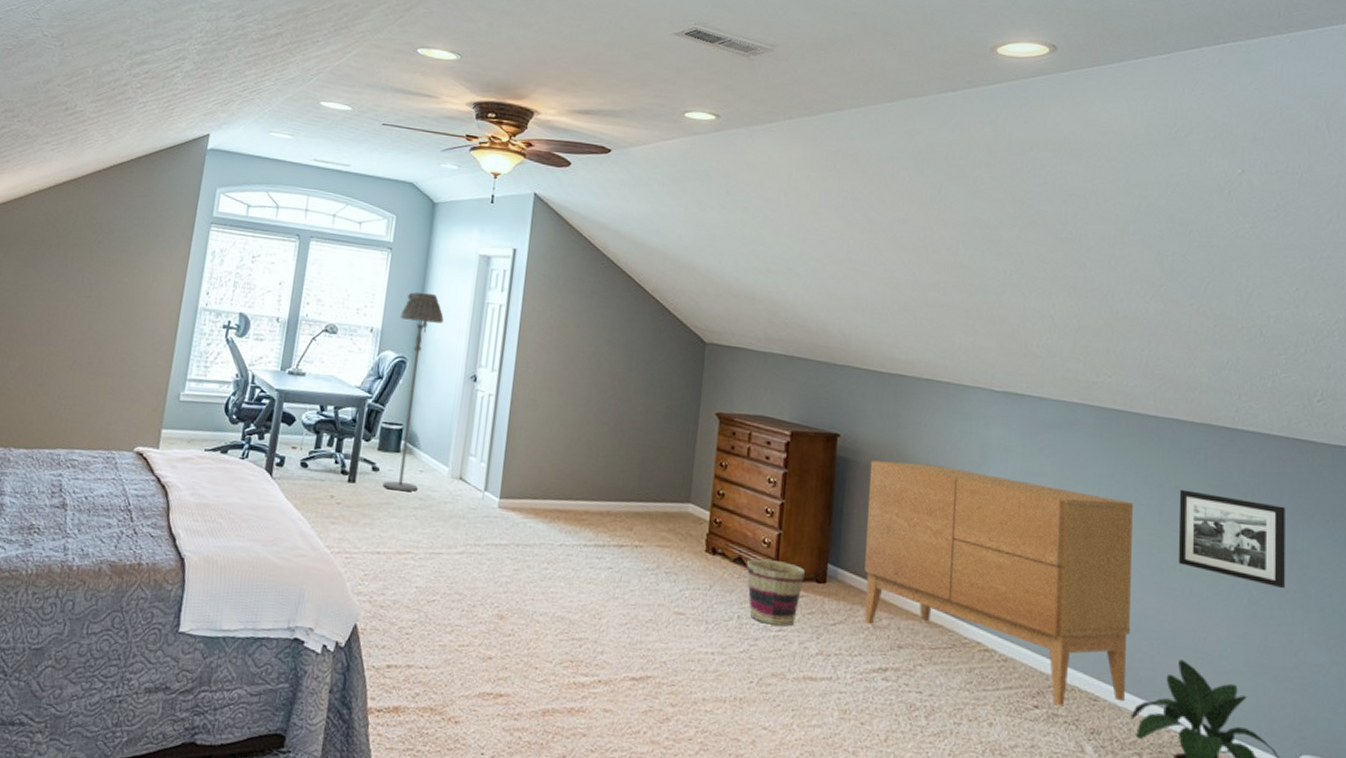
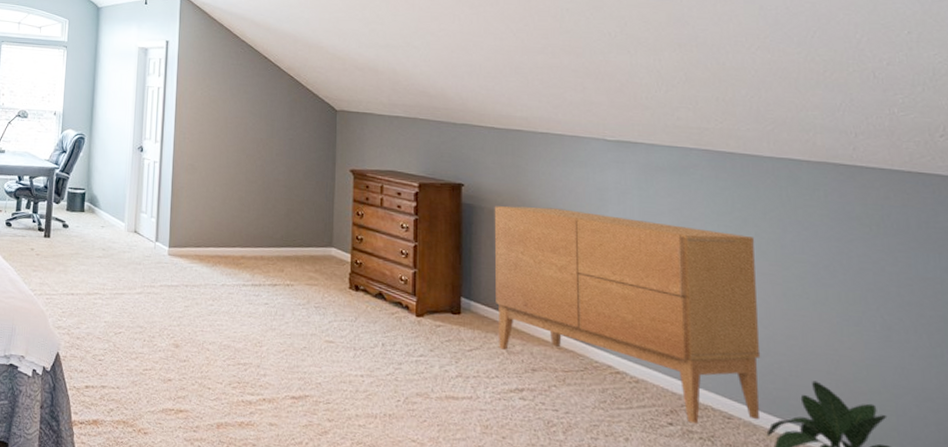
floor lamp: present [383,291,444,491] -> none [72,80,113,244]
basket: present [747,558,805,627] -> none [387,293,440,353]
picture frame: present [1178,489,1285,589] -> none [800,223,919,314]

